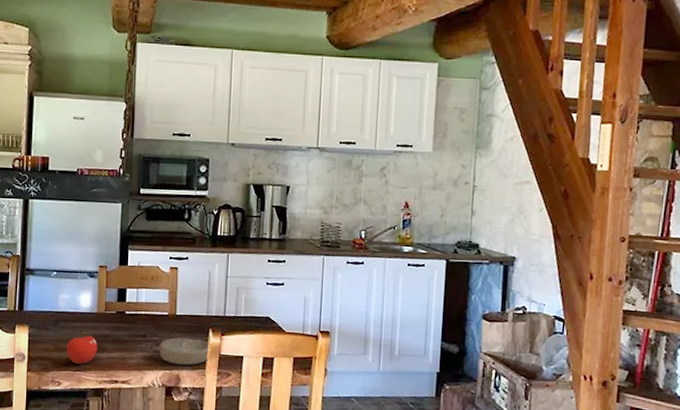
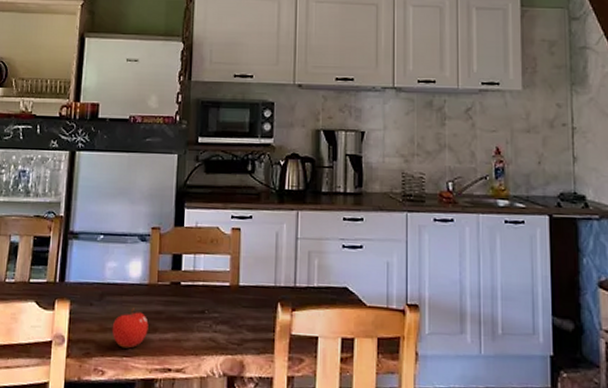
bowl: present [159,337,210,366] -> none [219,313,279,349]

